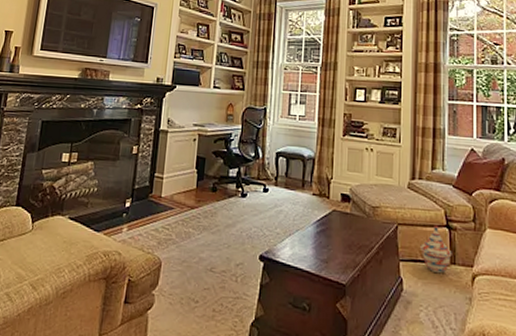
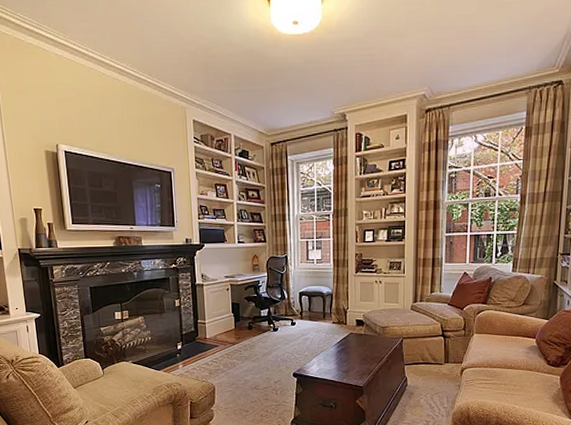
woven basket: present [420,225,452,274] -> none [421,335,446,371]

